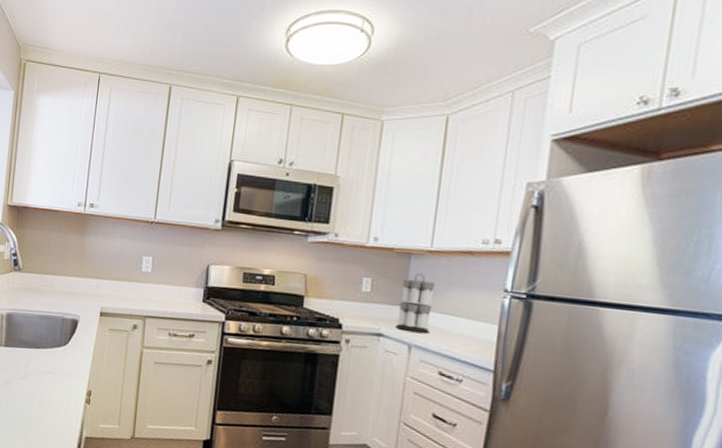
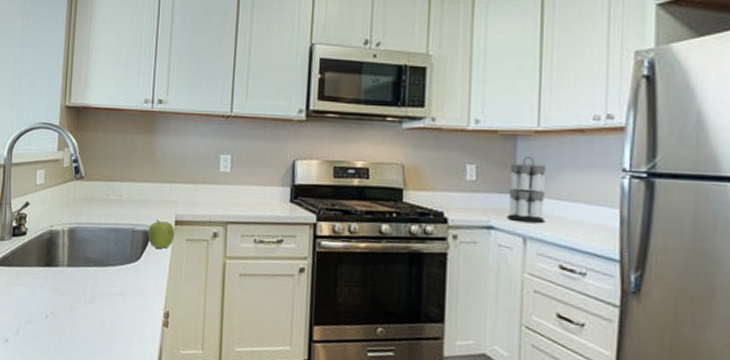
fruit: none [75,310,100,336] -> present [147,220,175,249]

